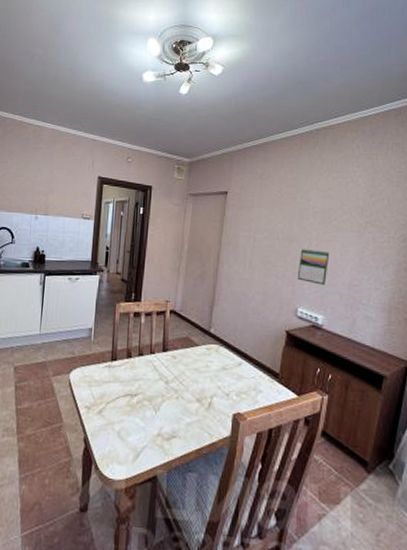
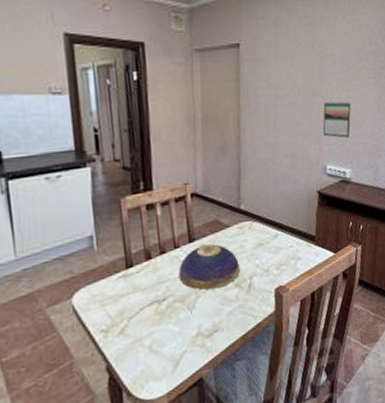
decorative bowl: none [150,357,203,398] -> present [178,244,240,290]

